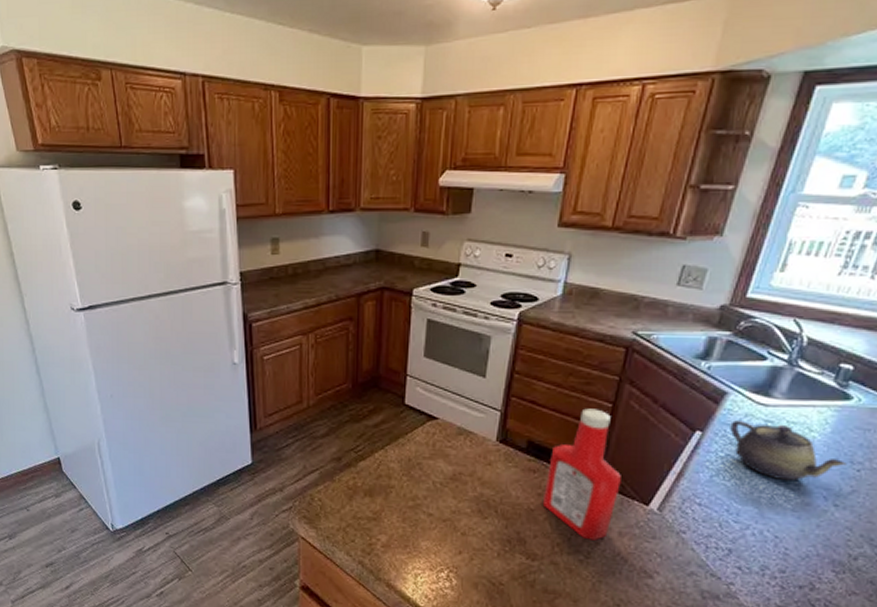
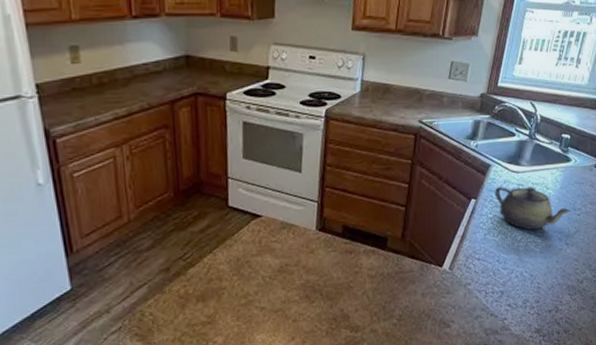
ketchup bottle: present [542,408,621,541] -> none [359,190,420,305]

